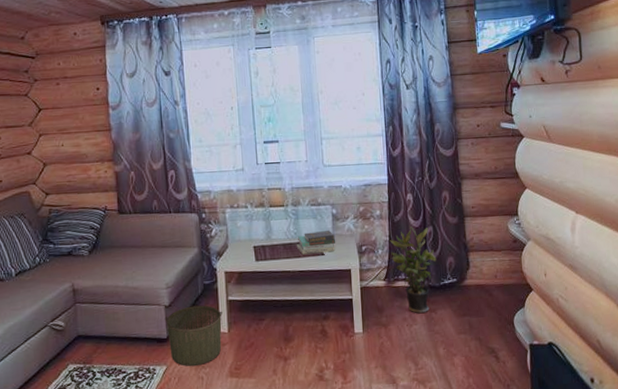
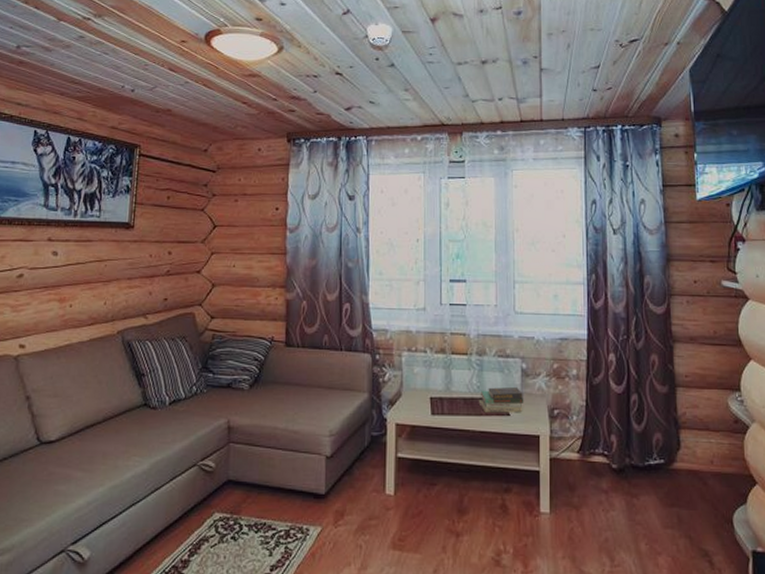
basket: present [164,305,223,366] -> none [324,459,389,530]
potted plant: present [390,225,437,314] -> none [587,391,641,498]

